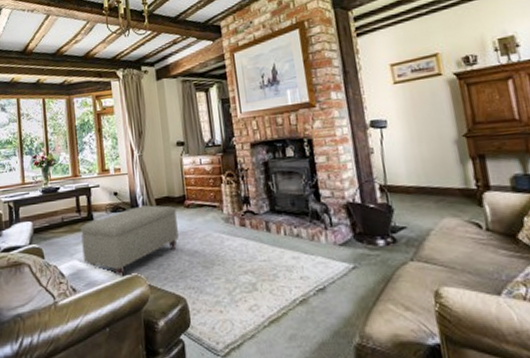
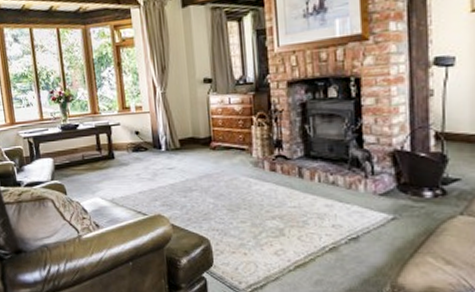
ottoman: present [81,205,179,278] -> none [102,145,203,217]

